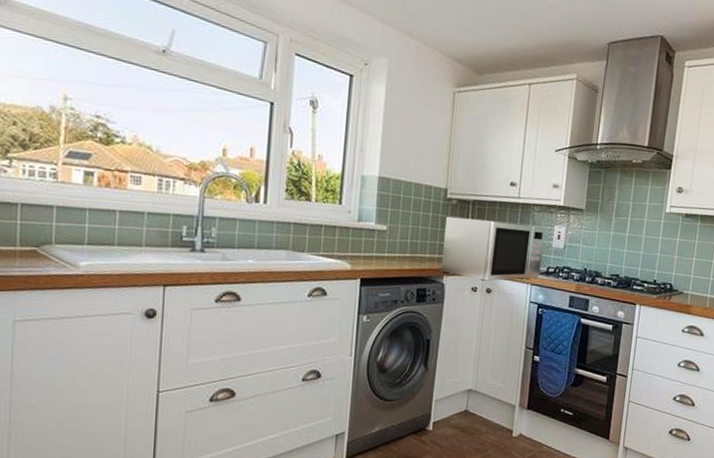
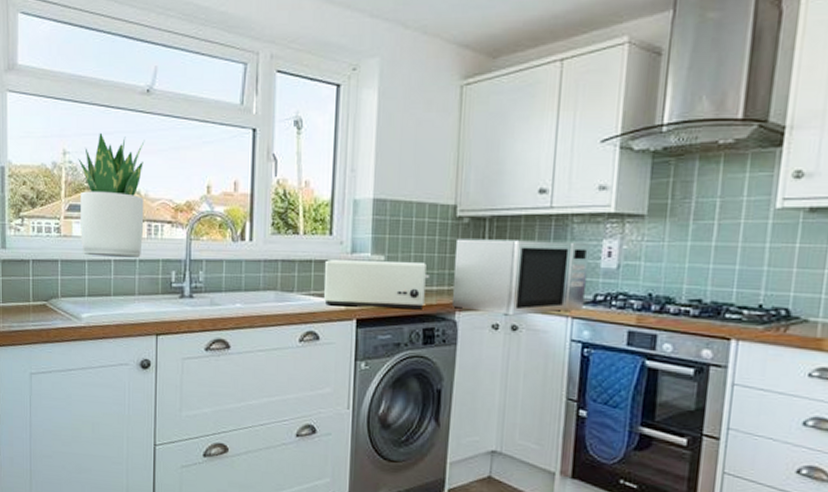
planter: none [81,83,159,210] -> present [78,132,145,258]
toaster: none [332,226,424,273] -> present [323,259,431,310]

